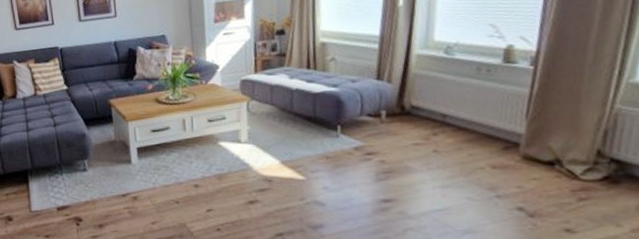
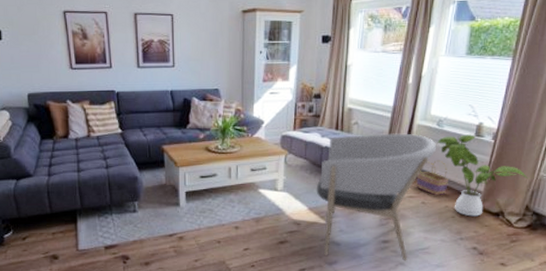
armchair: none [288,66,448,225] -> present [316,133,437,261]
basket: none [422,96,470,141] -> present [416,160,448,195]
house plant: none [445,61,596,167] -> present [436,134,528,217]

